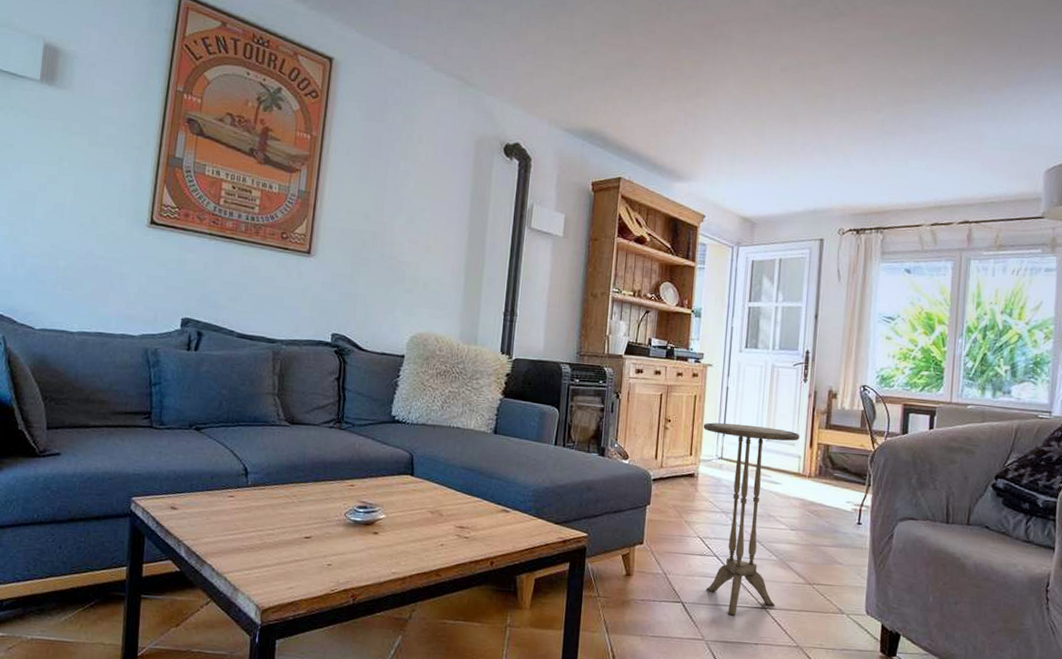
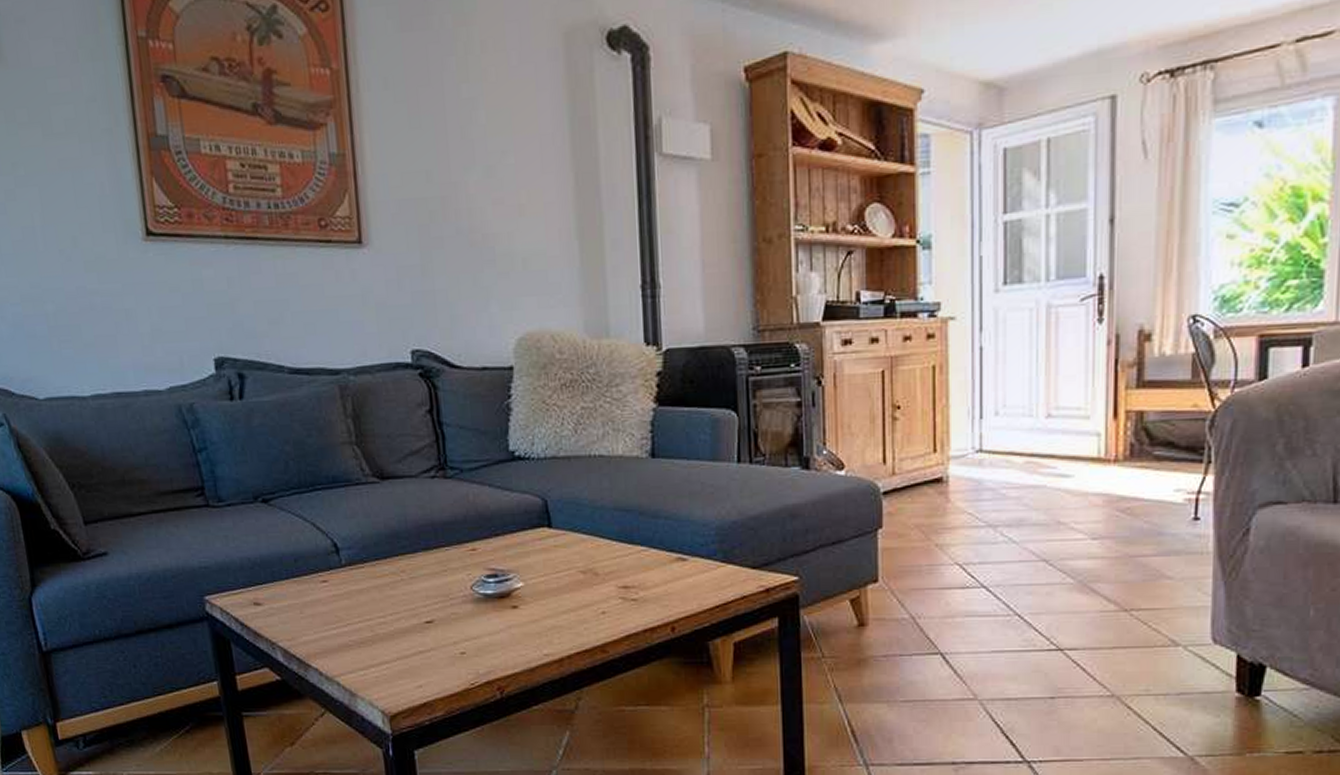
side table: present [703,422,800,616] -> none [949,397,1097,664]

